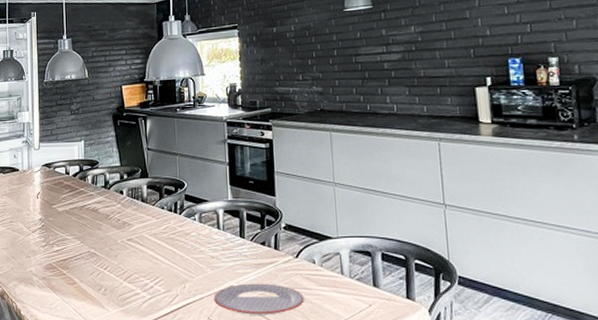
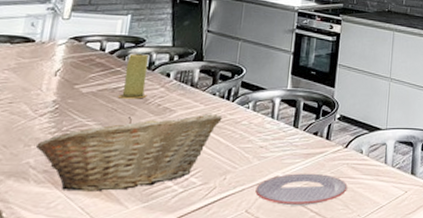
fruit basket: none [33,227,173,296] -> present [35,114,222,191]
candle: none [86,175,108,215] -> present [118,54,148,99]

